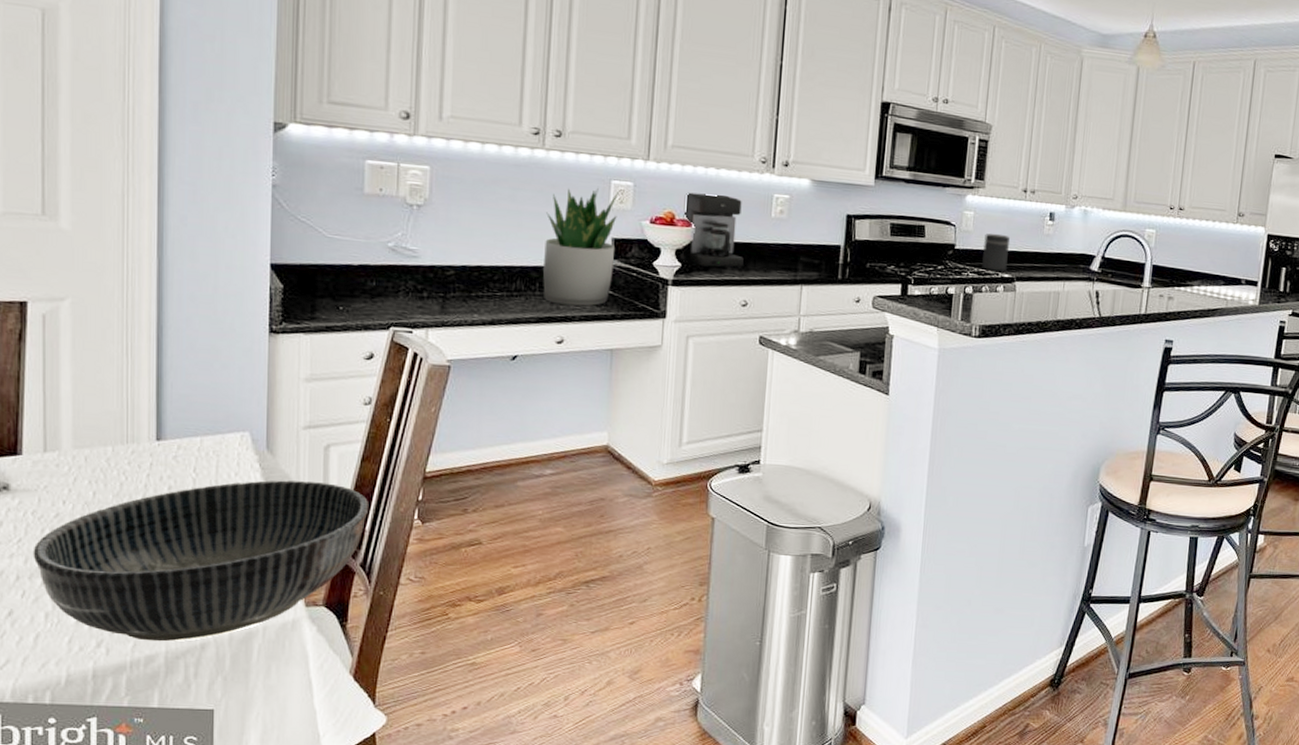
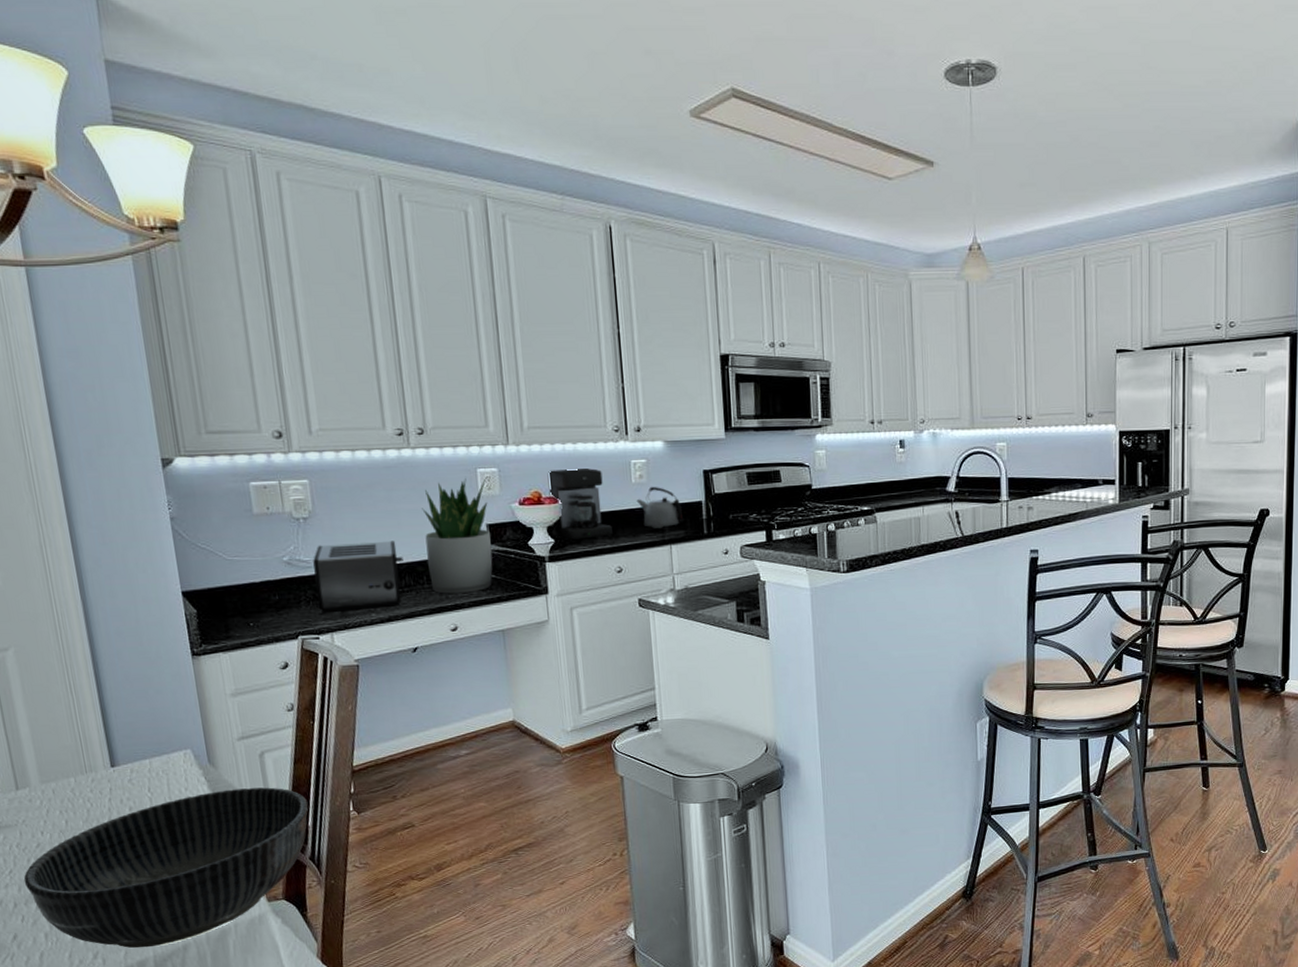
toaster: none [417,235,518,310] -> present [313,540,403,614]
kettle: none [773,223,820,267] -> present [636,486,684,528]
cylinder: present [982,233,1010,272] -> none [838,468,866,506]

